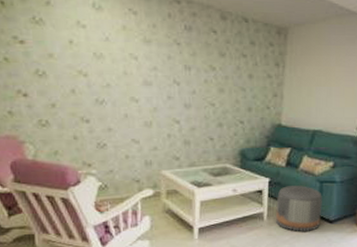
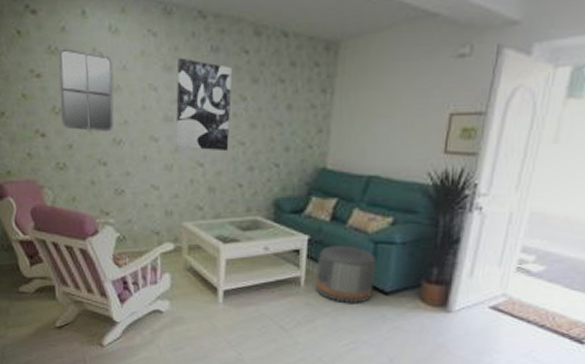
home mirror: none [42,19,97,94] -> present [58,48,114,133]
wall art: none [154,33,204,111] -> present [175,57,233,152]

